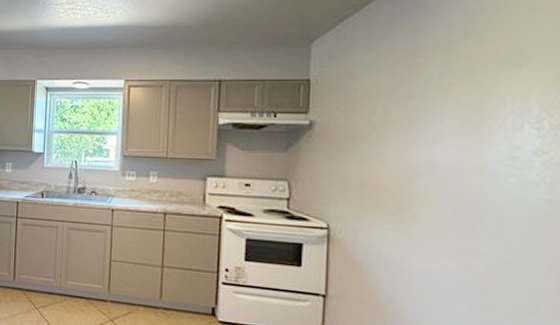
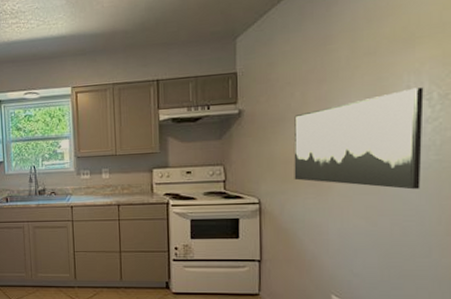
wall art: none [371,114,532,232] -> present [294,87,424,190]

